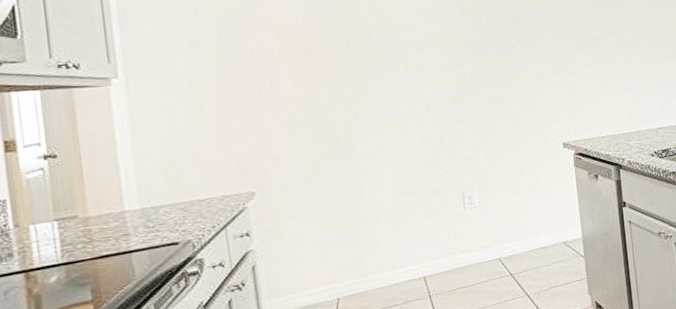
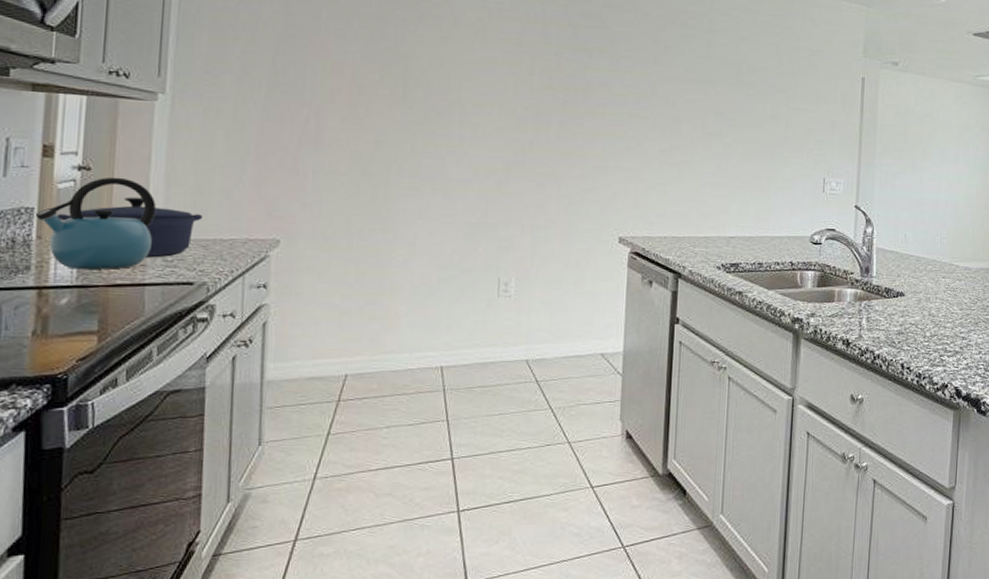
kettle: none [7,159,131,249] -> present [34,177,156,270]
cooking pot: none [30,174,177,228] -> present [56,196,203,258]

